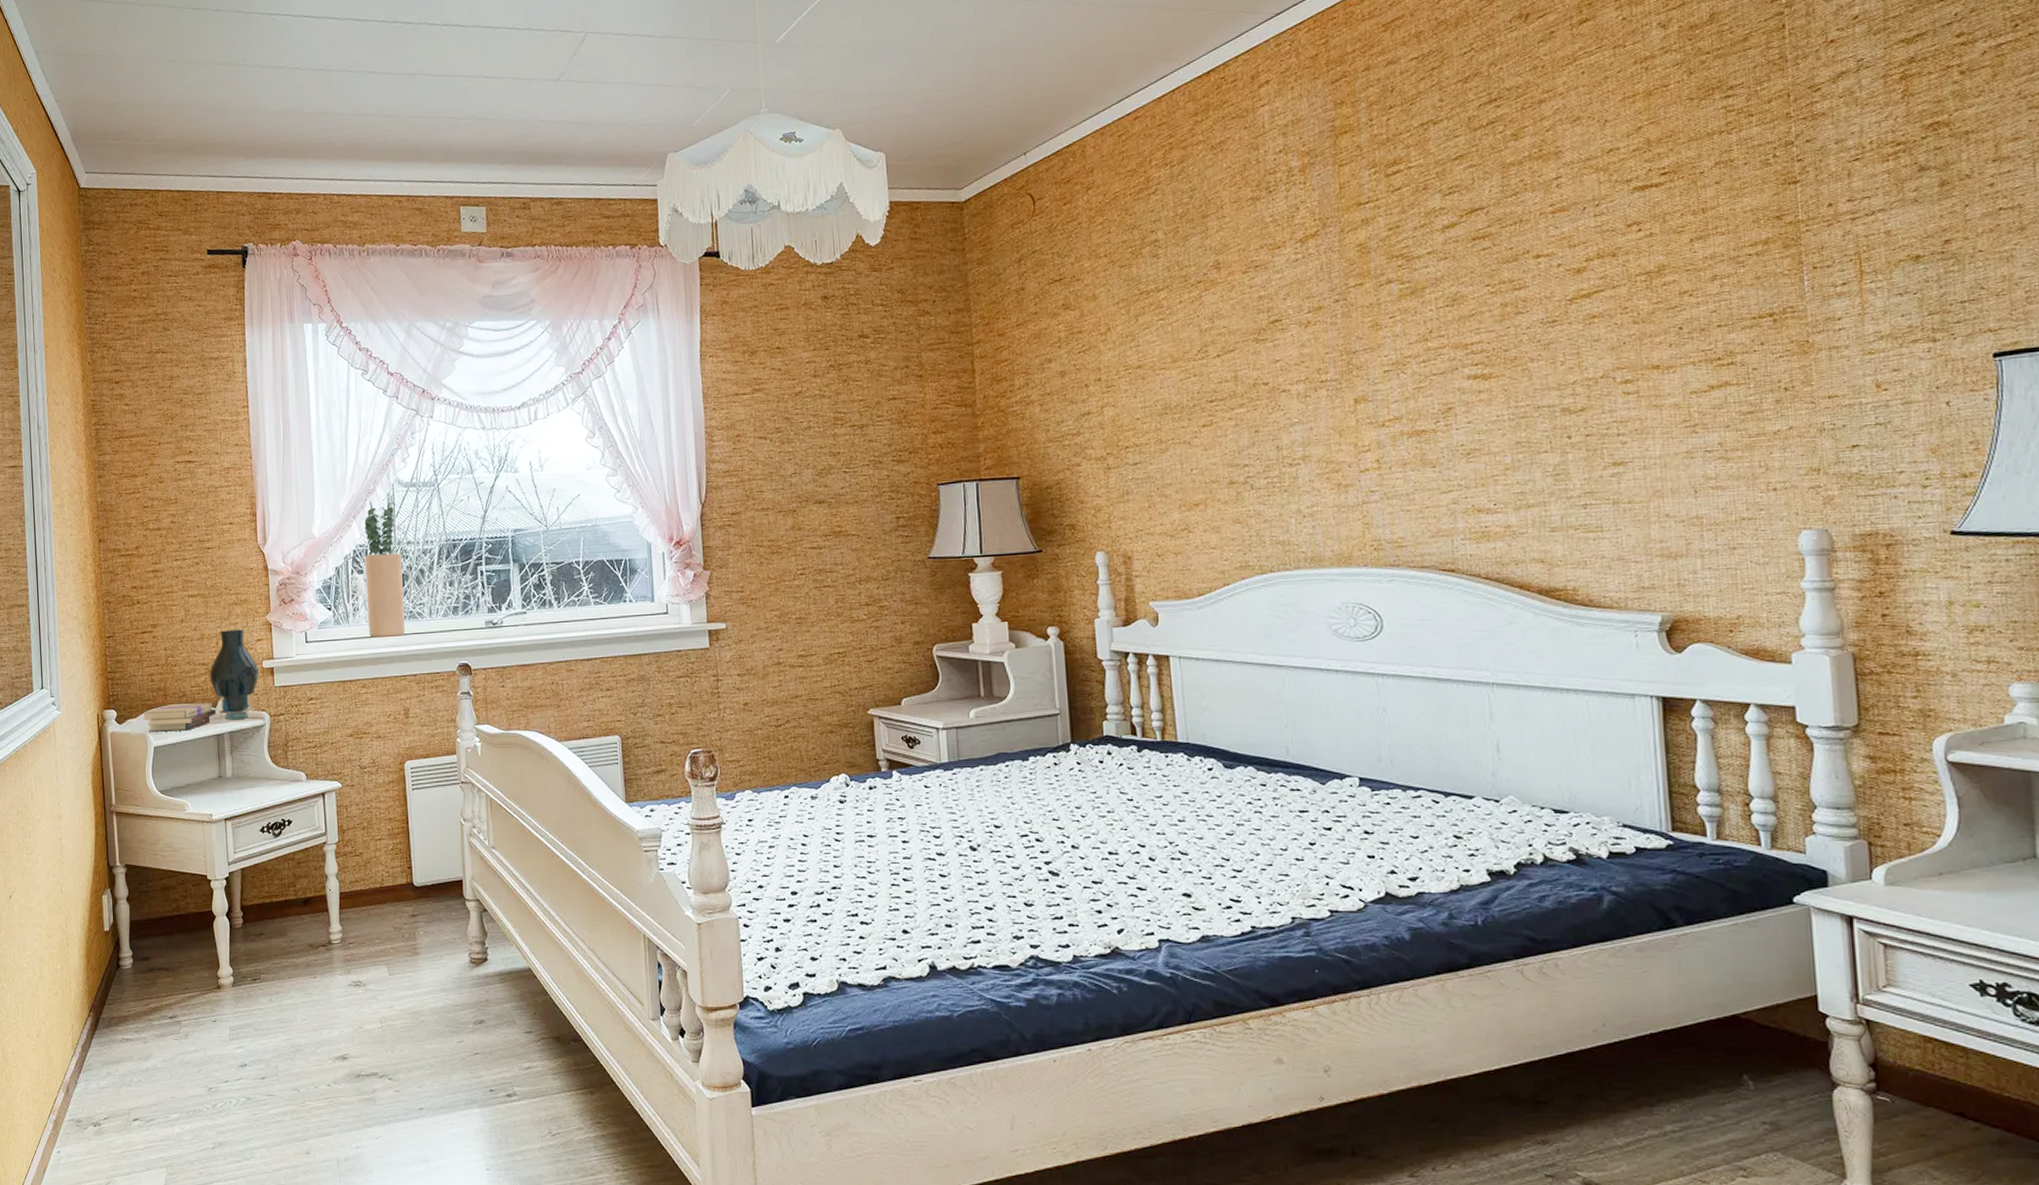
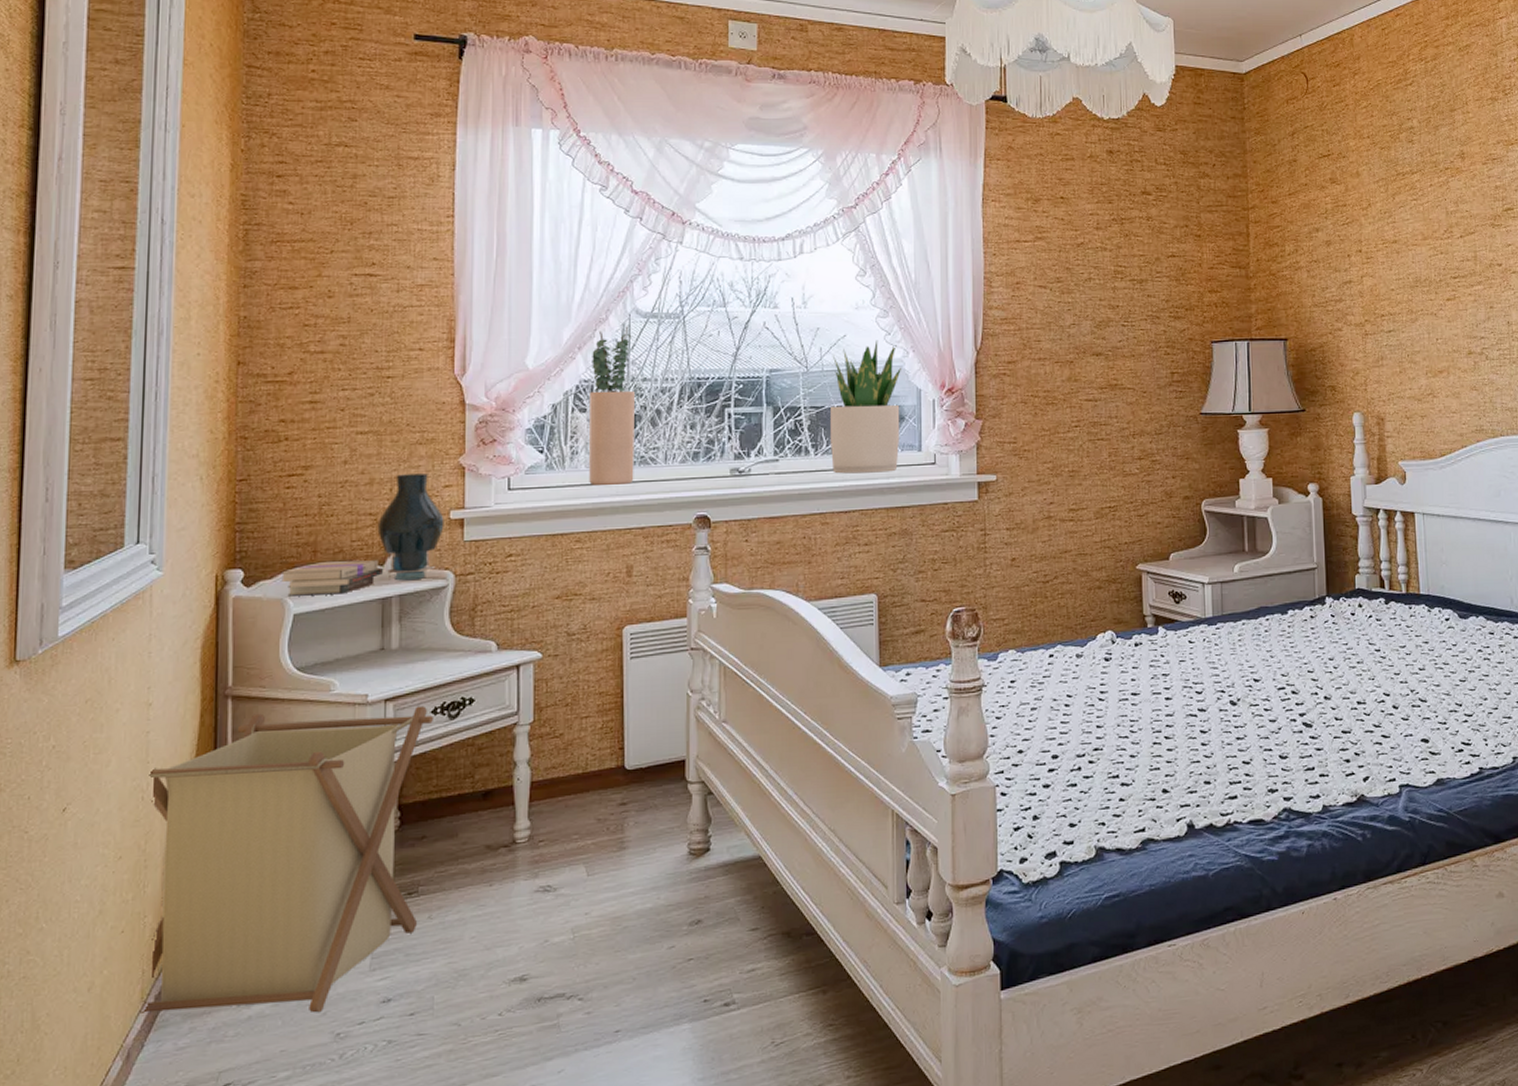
laundry basket: none [64,825,262,1070] -> present [141,706,433,1013]
planter: none [569,498,634,625] -> present [829,340,901,474]

